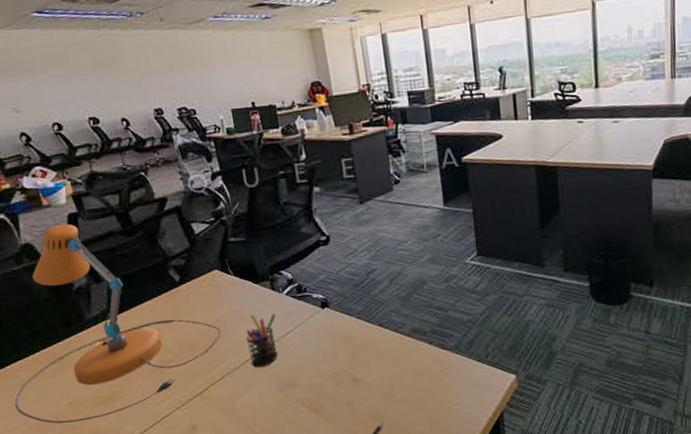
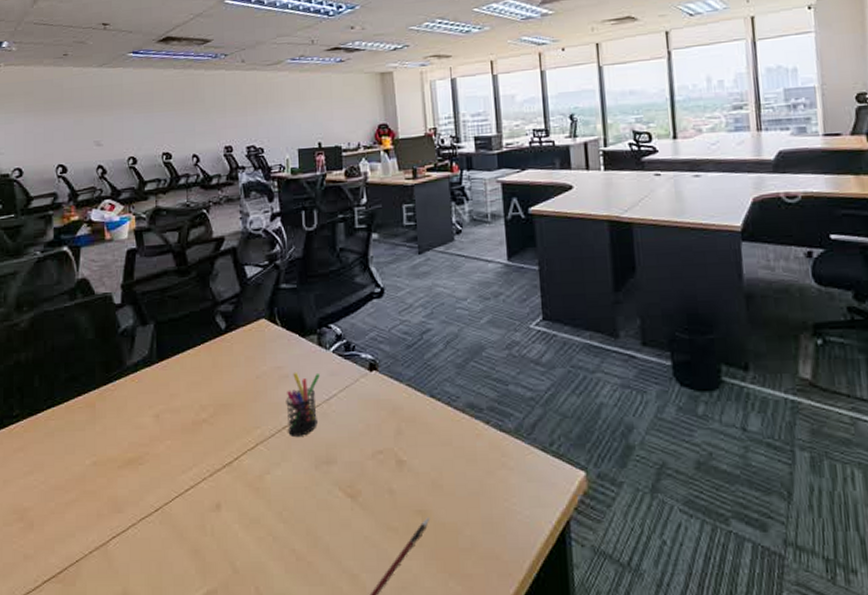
desk lamp: present [14,223,221,424] -> none [39,259,260,487]

